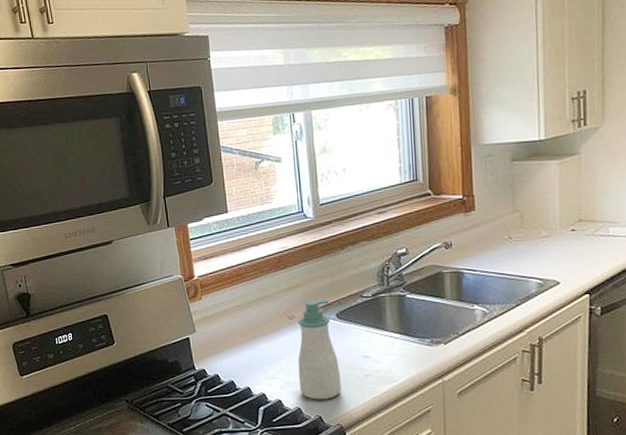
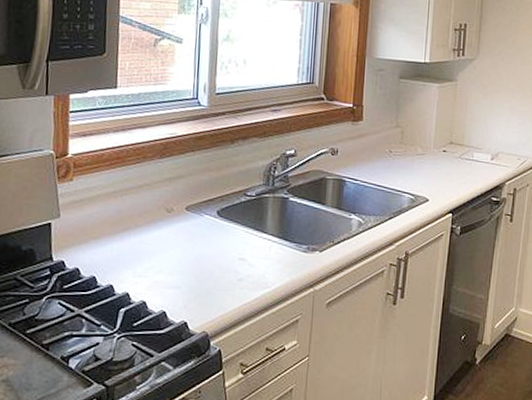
soap bottle: present [297,299,341,400] -> none [167,193,214,304]

